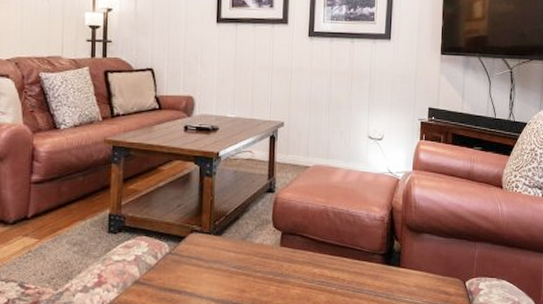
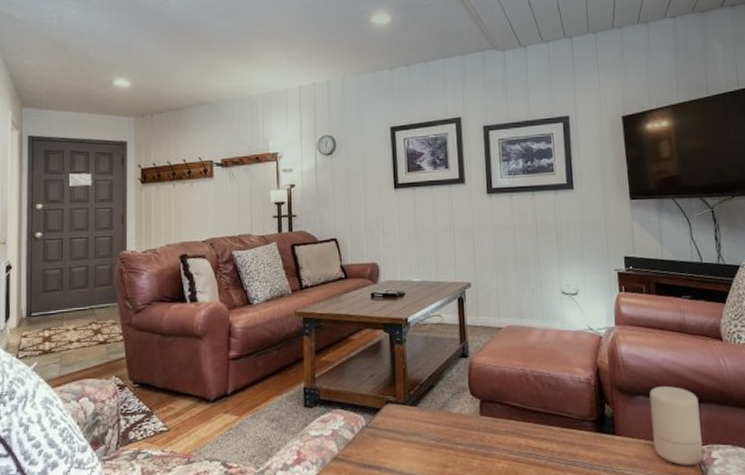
candle: none [432,226,475,295] -> present [649,386,704,466]

